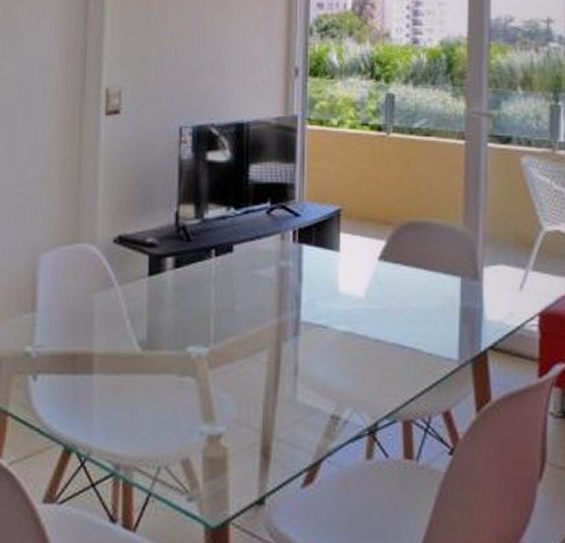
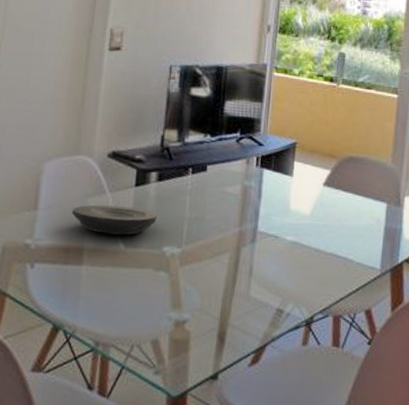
plate: none [76,301,177,336] -> present [71,205,157,235]

